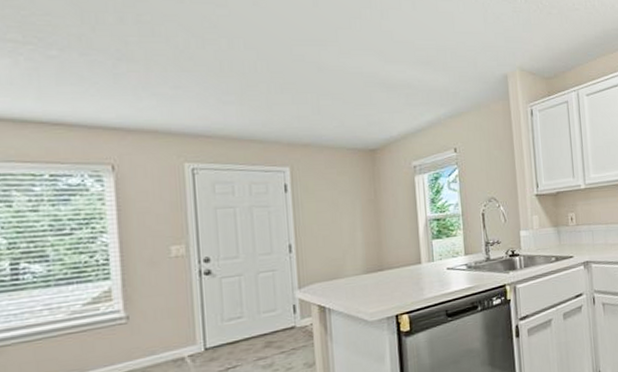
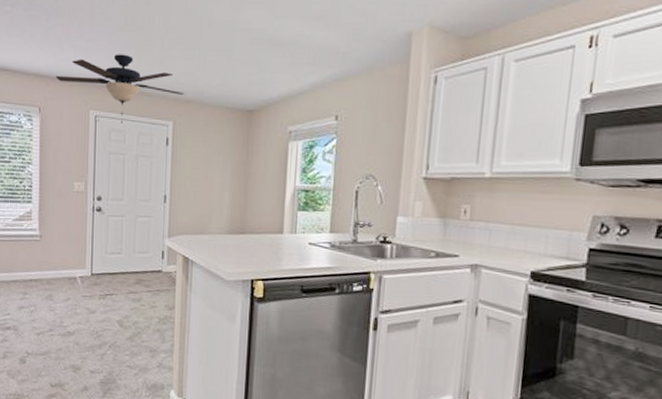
ceiling fan: none [132,101,300,174] -> present [55,54,185,124]

